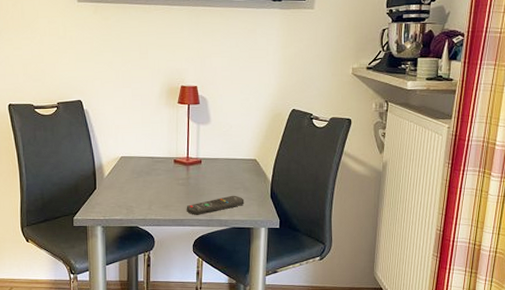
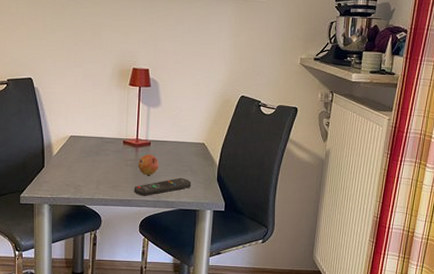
fruit: none [189,172,211,194] -> present [137,154,159,175]

